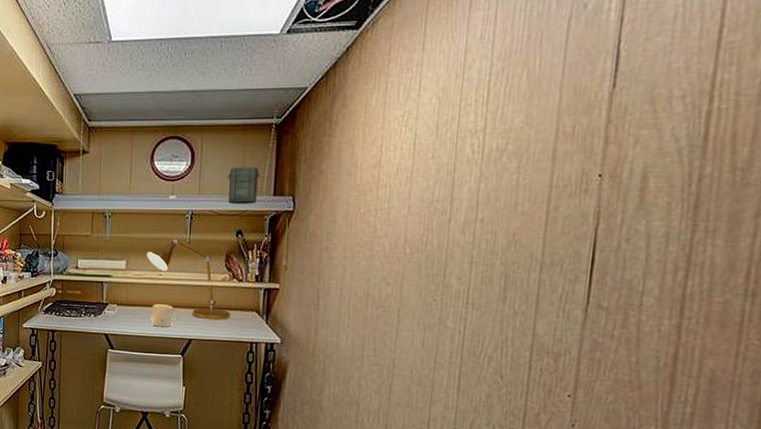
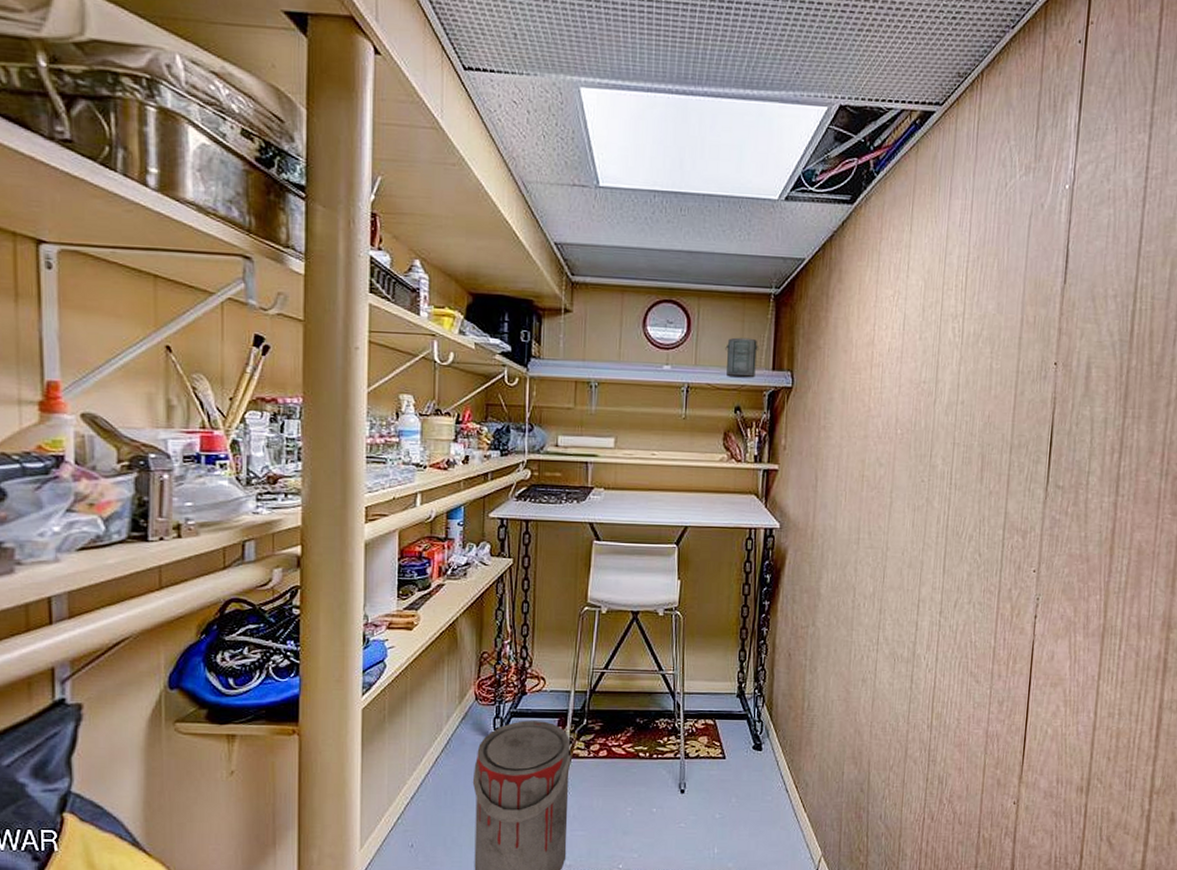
desk lamp: present [146,238,230,321] -> none [637,413,728,505]
mug: present [152,304,179,328] -> none [644,487,674,514]

